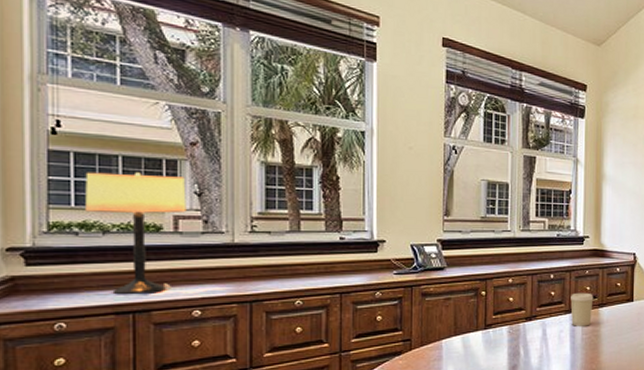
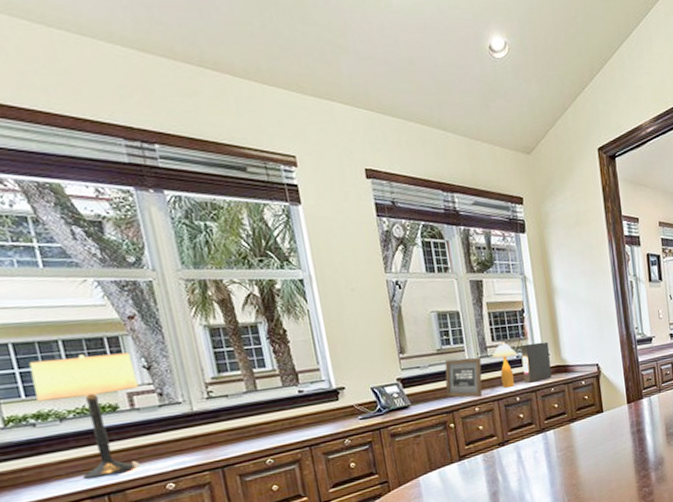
picture frame: none [483,229,522,270] -> present [444,357,483,398]
table lamp: none [533,218,559,264] -> present [491,341,518,389]
binder: none [561,224,590,262] -> present [520,341,552,383]
cup: present [570,292,594,326] -> none [540,410,565,445]

